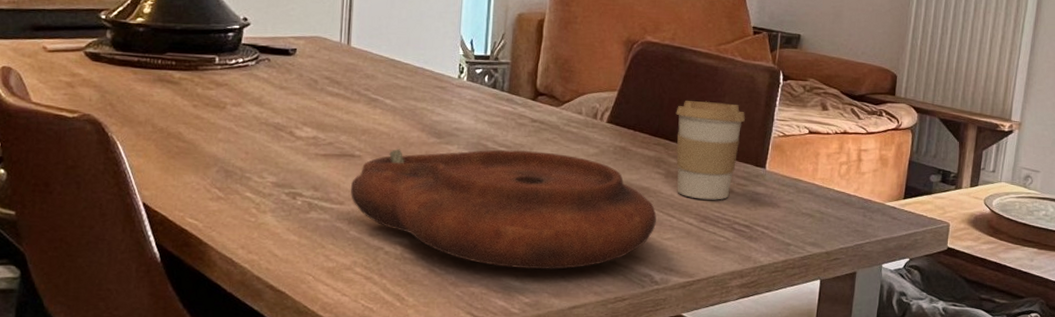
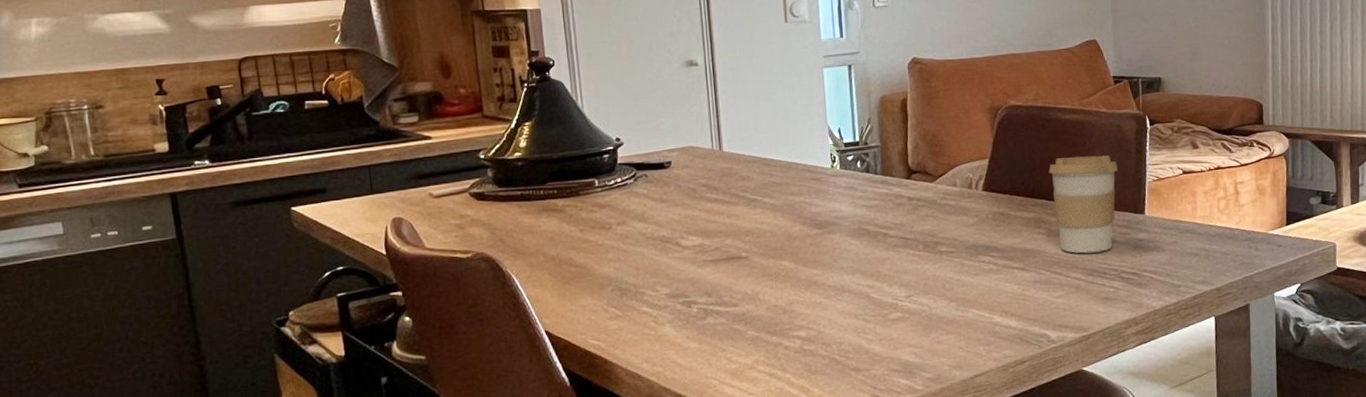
plate: present [350,149,657,269] -> none [742,228,1045,346]

